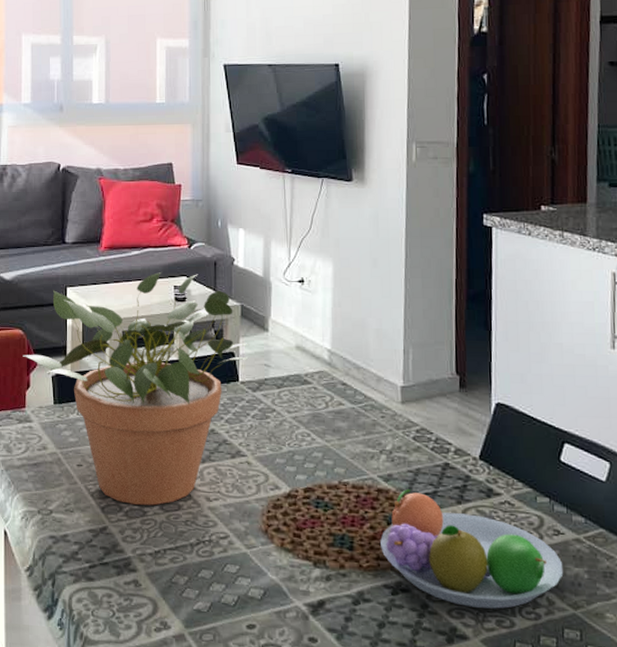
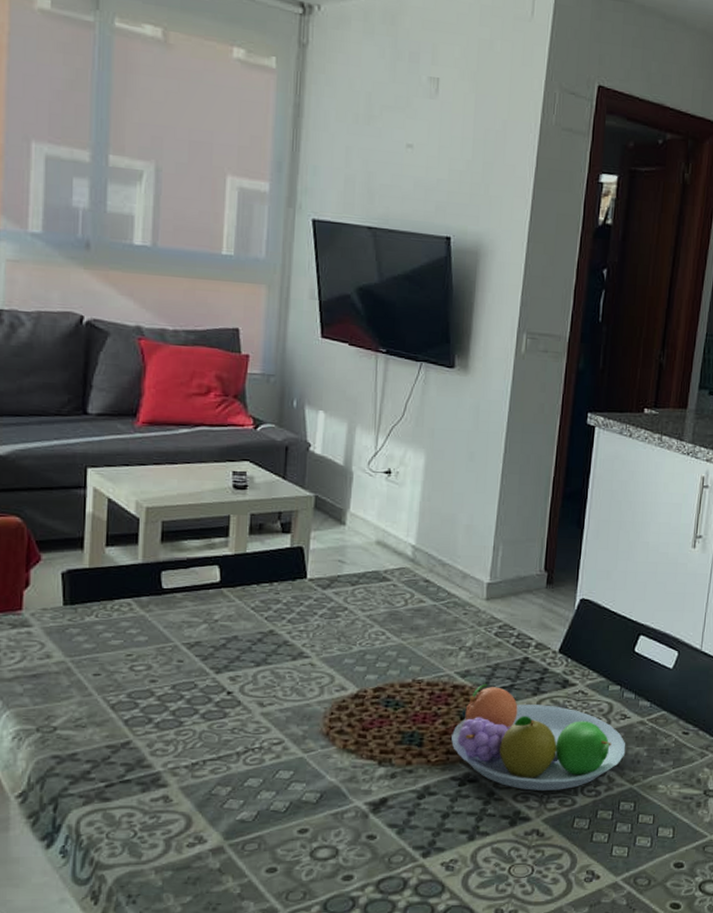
potted plant: present [23,272,250,506] -> none [20,455,322,716]

